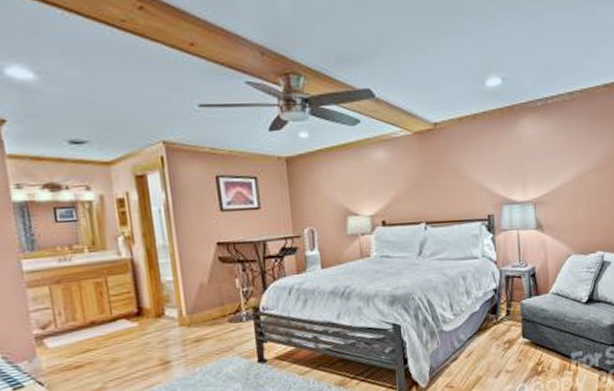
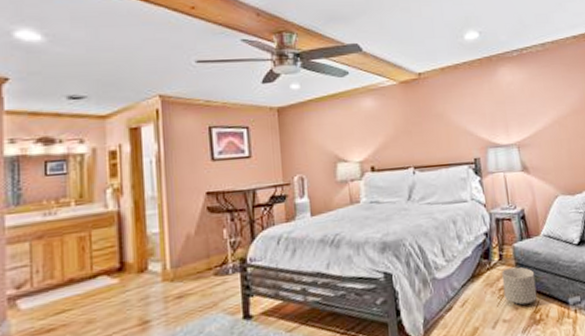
planter: none [508,322,541,358] -> present [501,267,538,306]

